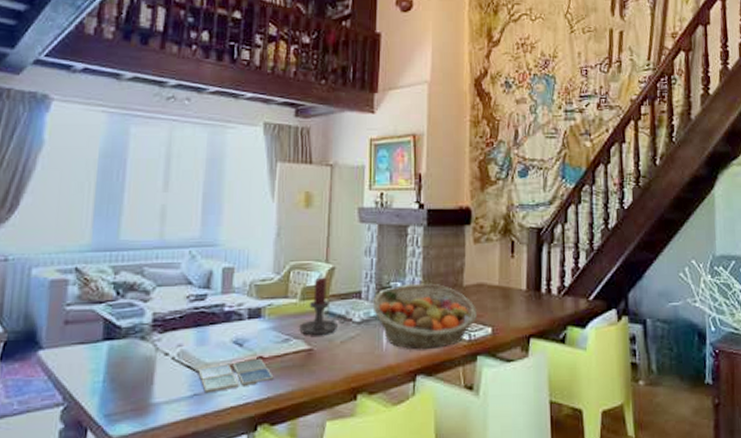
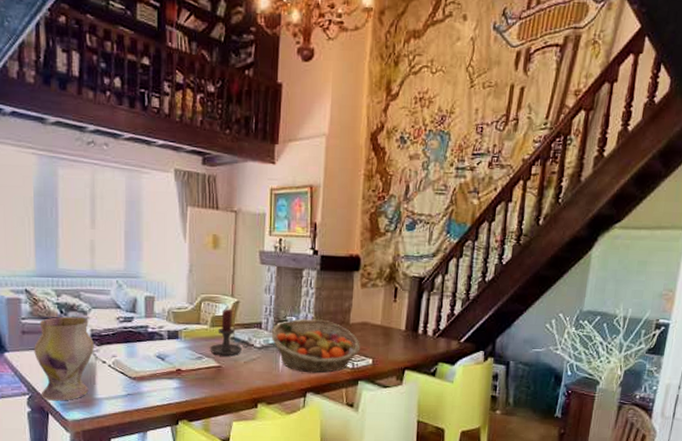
vase: none [77,298,156,412] -> present [34,316,94,401]
drink coaster: present [198,358,274,394] -> none [130,370,190,394]

